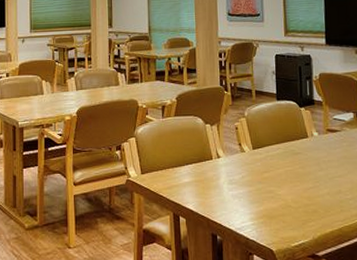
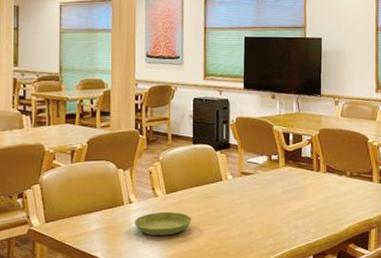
saucer: none [223,167,279,191] -> present [134,211,192,236]

